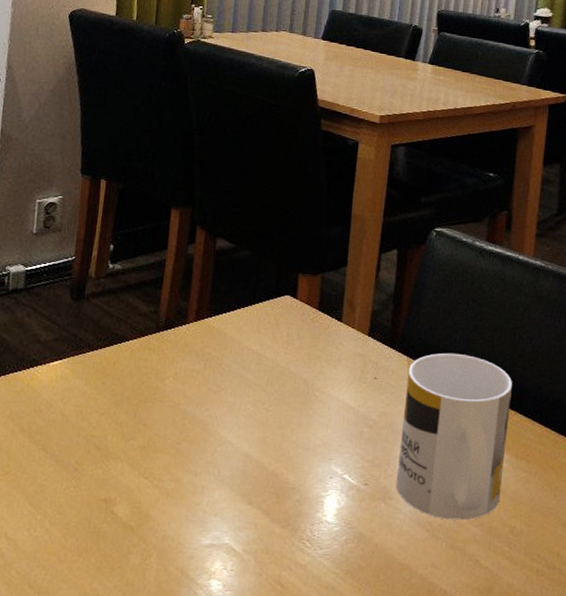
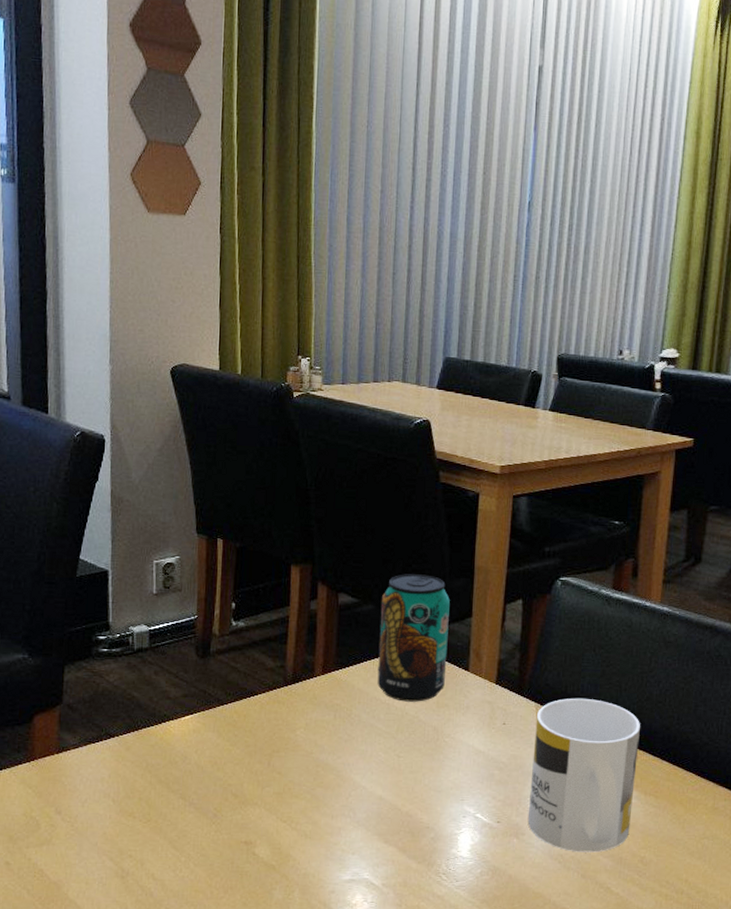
beverage can: none [249,220,326,353] -> present [377,574,450,702]

